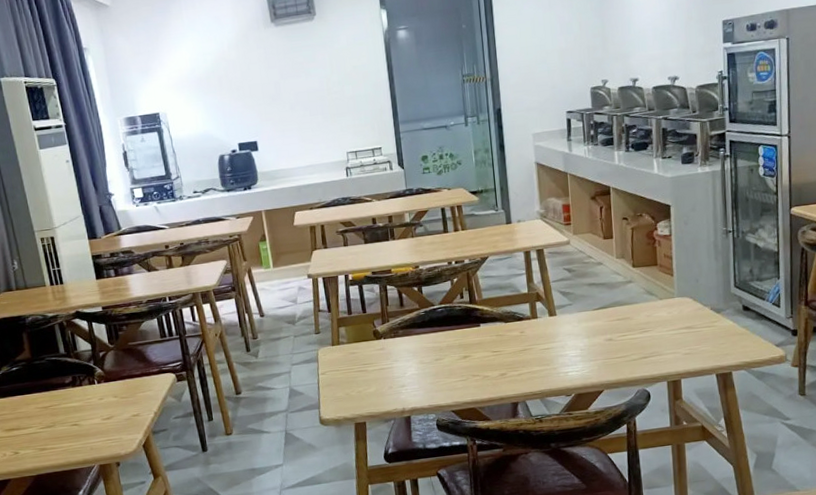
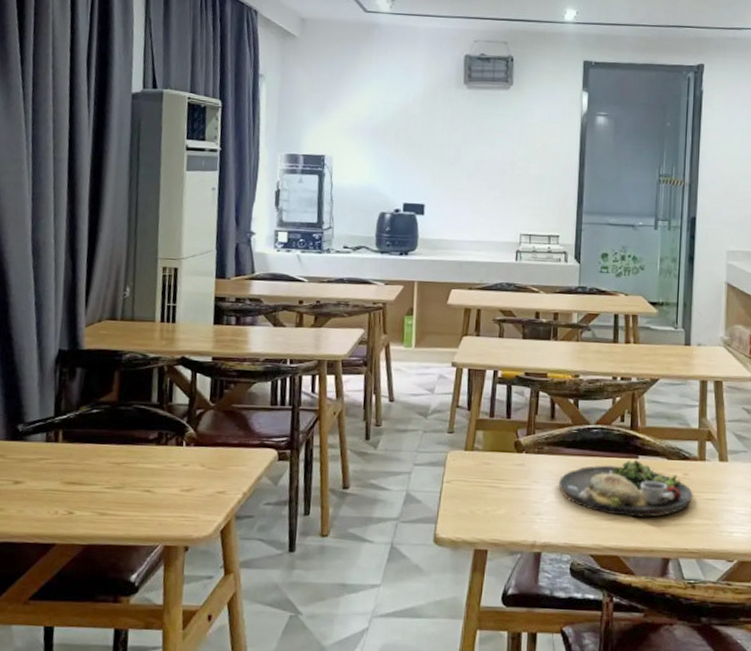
dinner plate: none [416,327,531,376] -> present [559,459,693,517]

